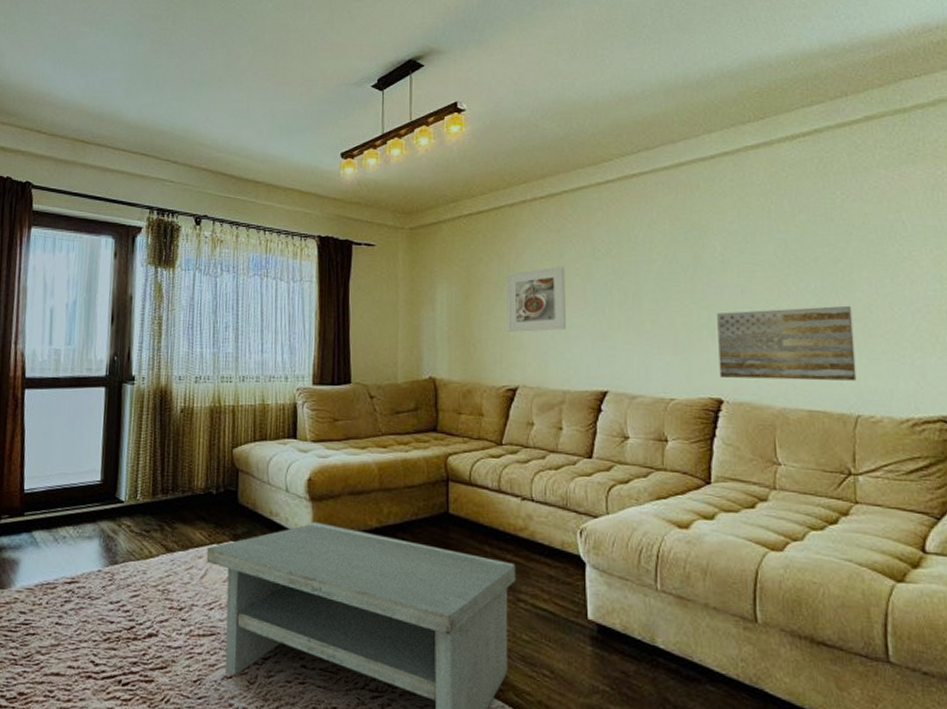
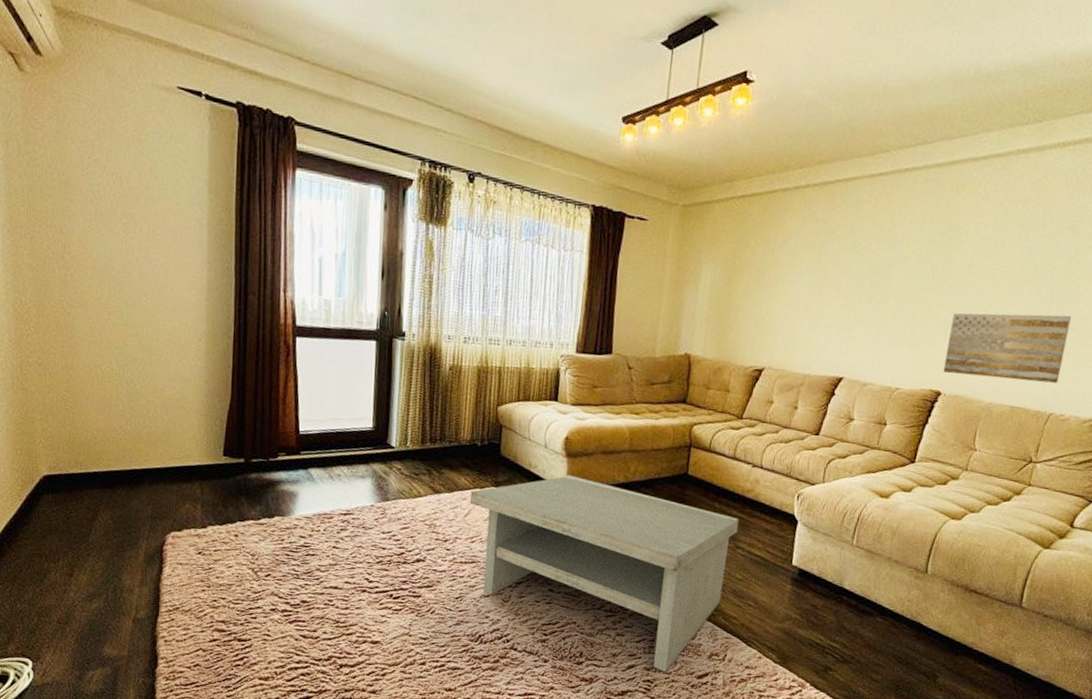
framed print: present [507,266,567,332] -> none [762,256,825,319]

